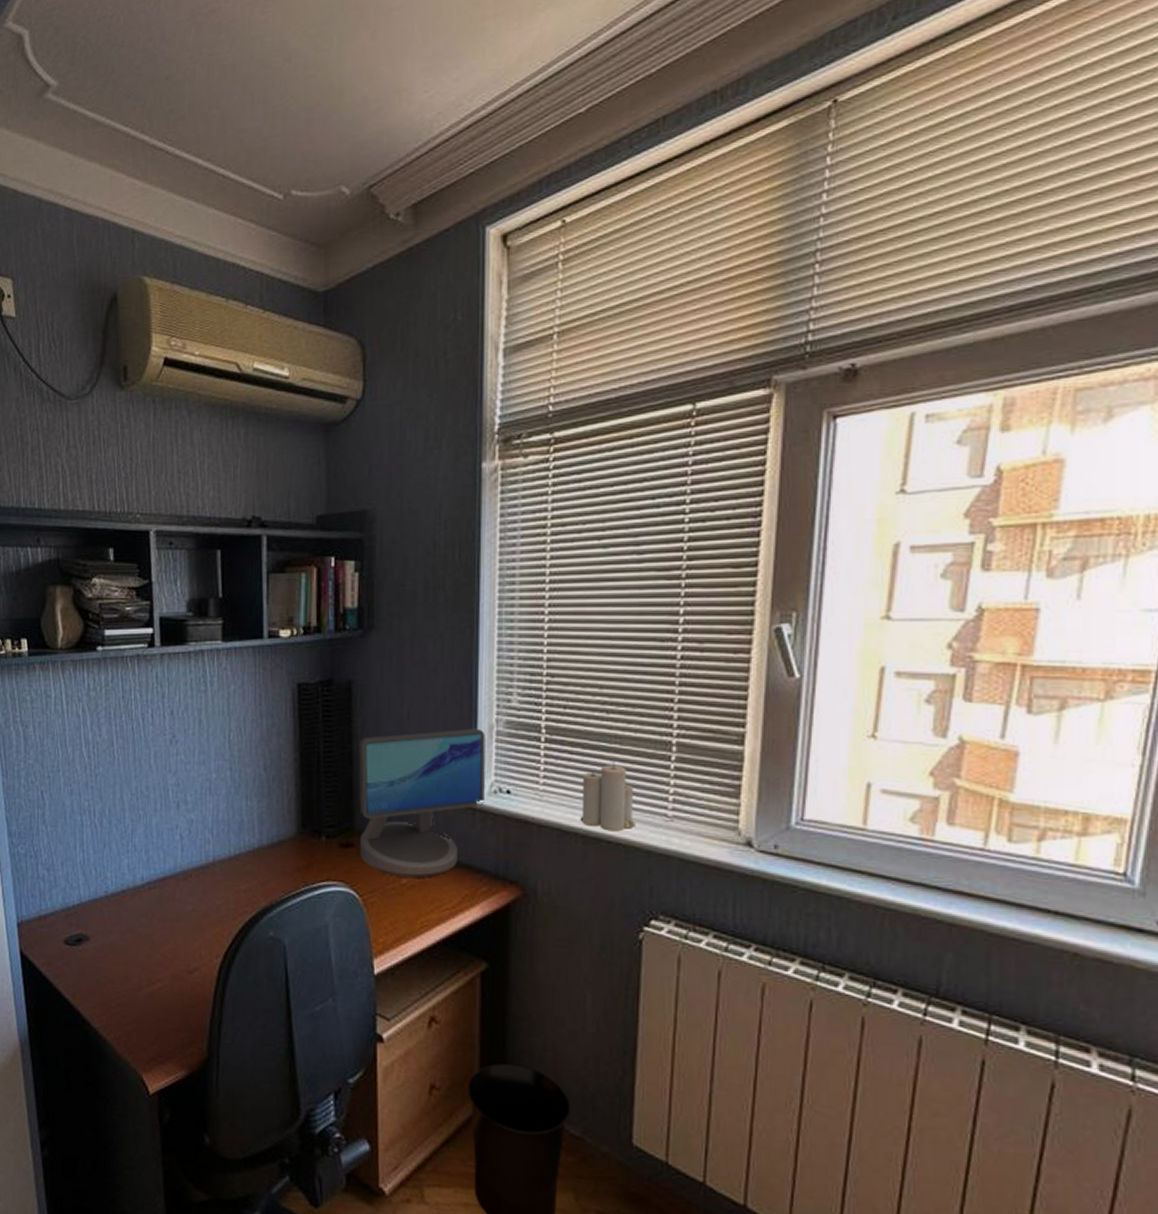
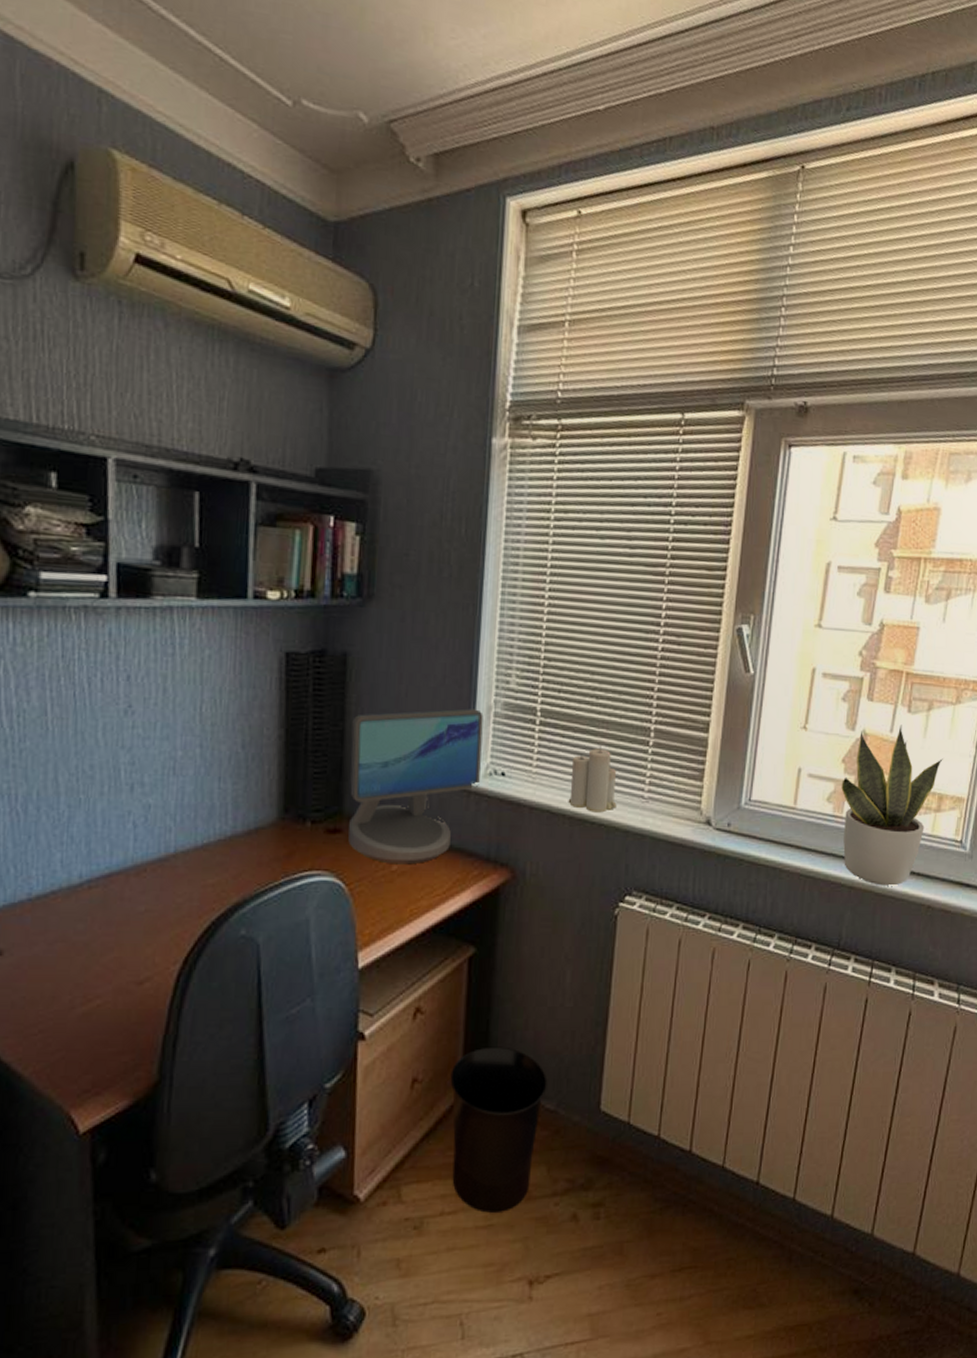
potted plant: none [930,728,1088,926] -> present [841,724,943,886]

